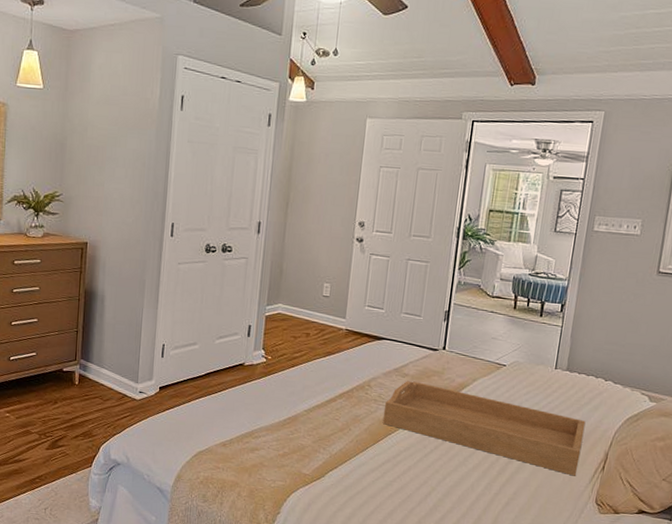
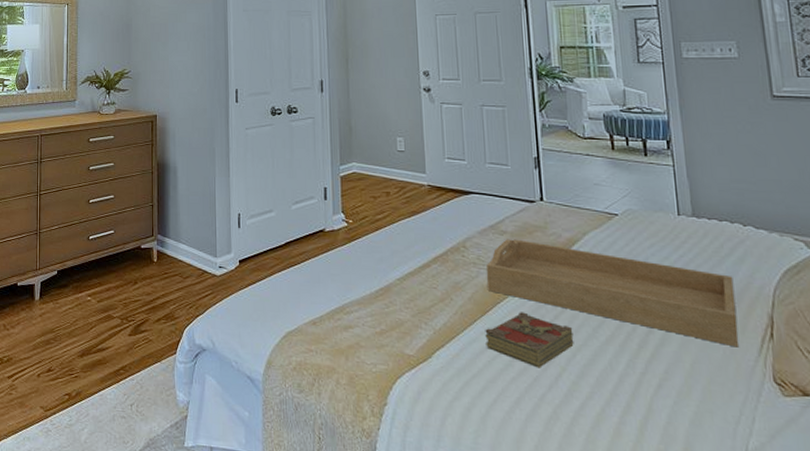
book: none [373,442,448,488] -> present [485,312,574,369]

